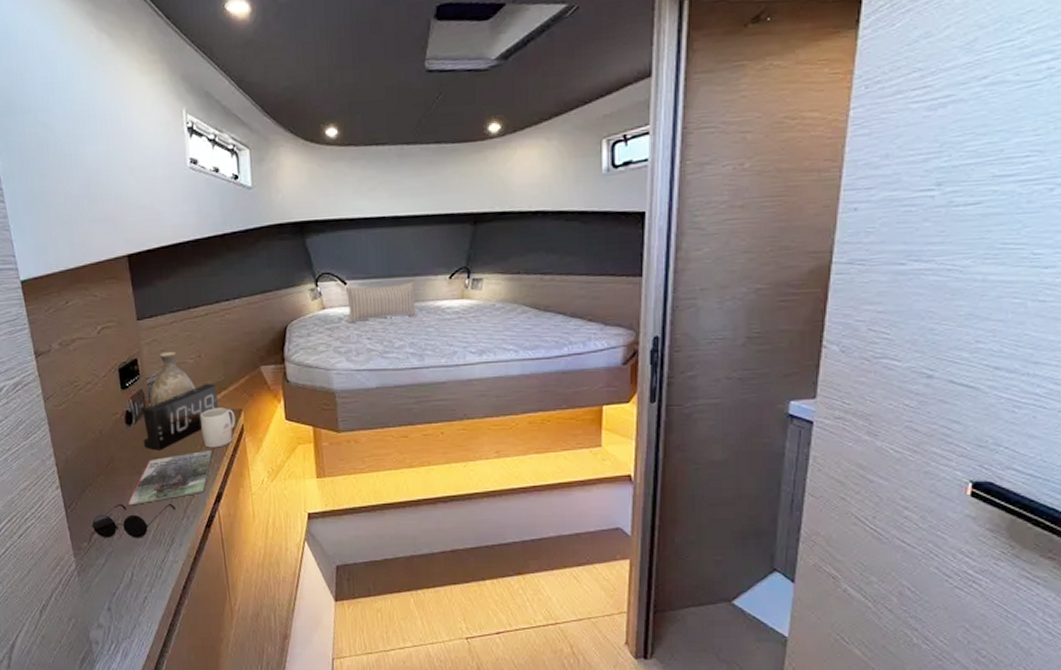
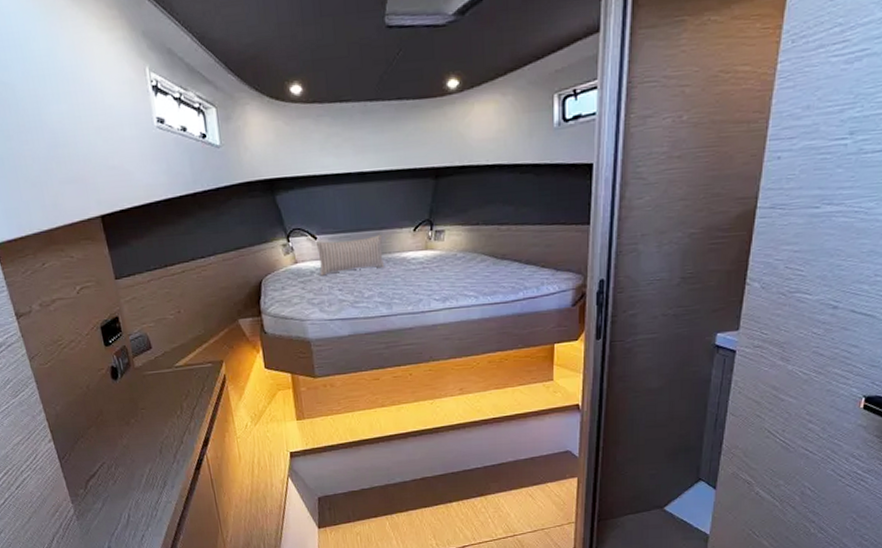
sunglasses: present [91,503,176,538] -> none [86,450,166,485]
magazine: present [127,451,212,506] -> none [119,400,197,454]
alarm clock: present [143,384,219,451] -> none [127,337,201,402]
vase: present [150,352,196,406] -> none [133,309,177,361]
mug: present [199,408,236,448] -> none [183,360,218,398]

